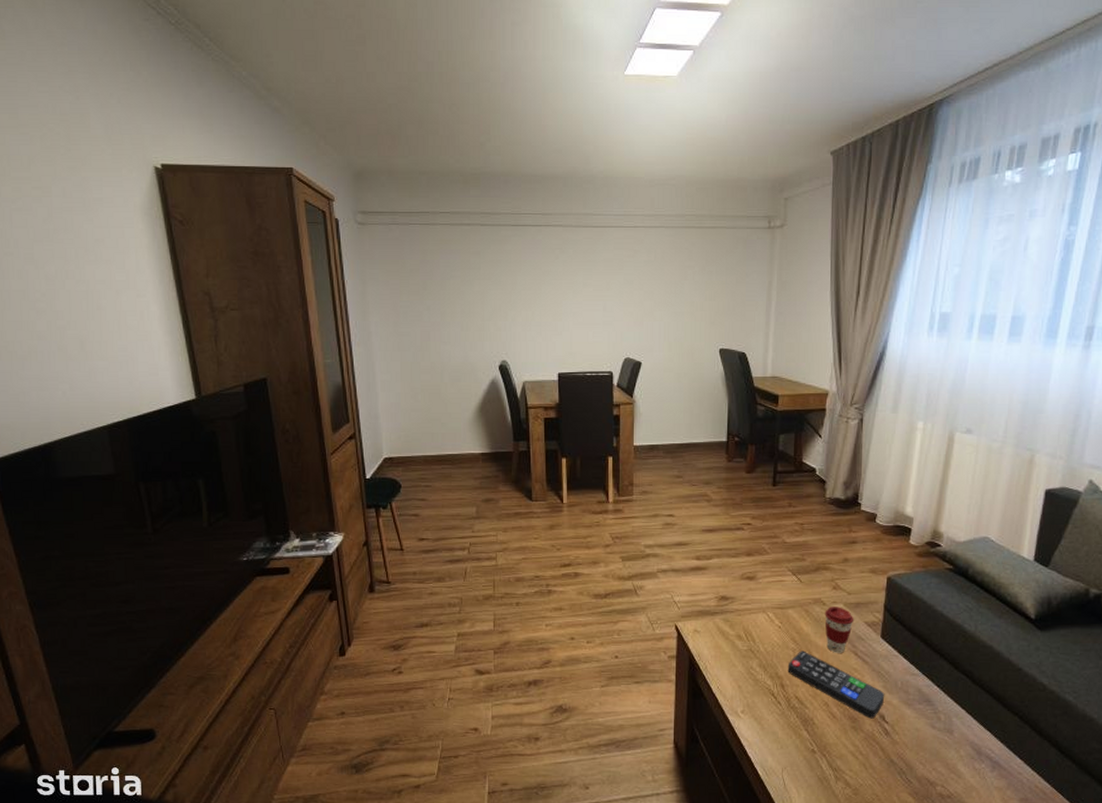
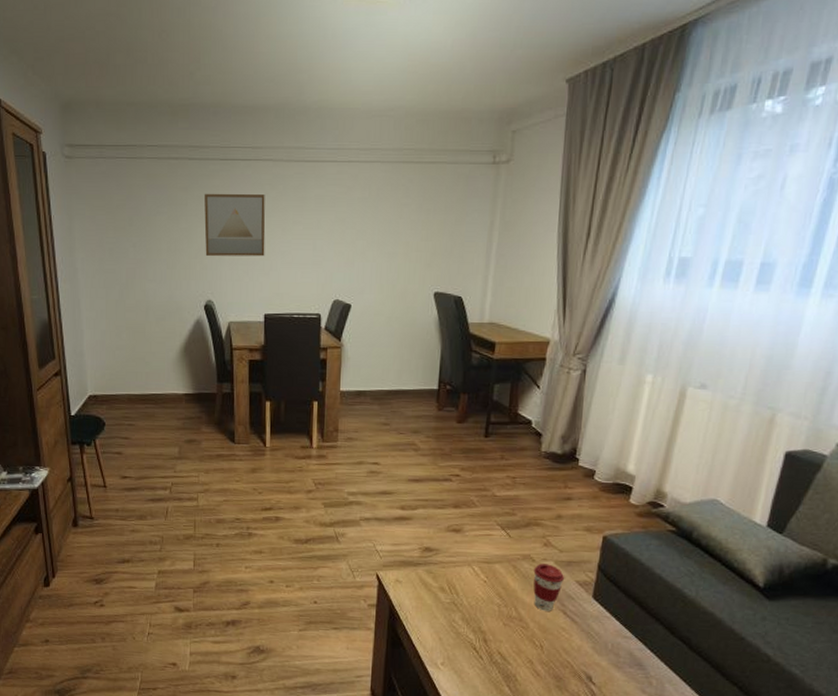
wall art: none [496,257,557,318] -> present [203,193,266,257]
remote control: present [787,650,885,719] -> none [491,606,594,679]

